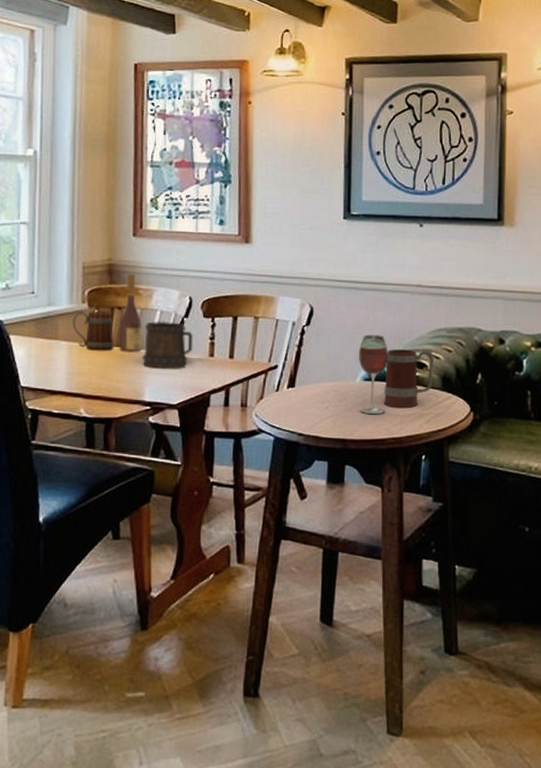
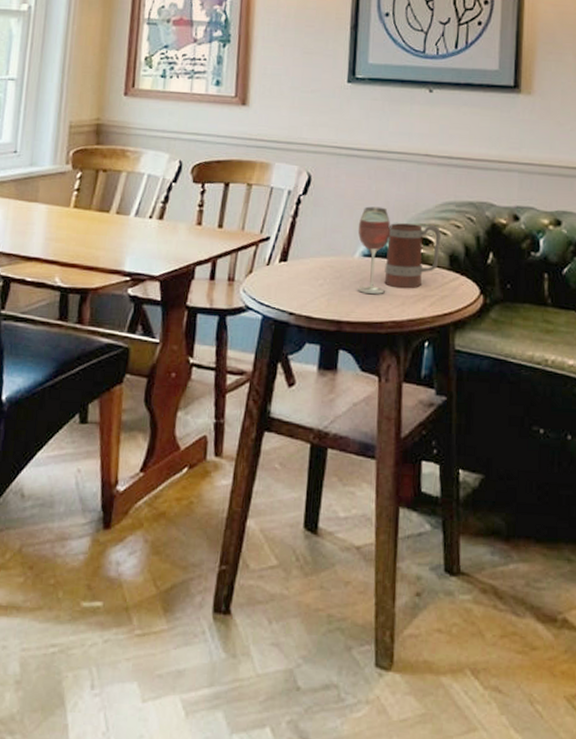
beer mug: present [73,310,114,352] -> none [54,172,97,217]
wine bottle: present [119,274,143,354] -> none [102,134,128,220]
beer mug: present [142,321,193,370] -> none [124,185,181,239]

